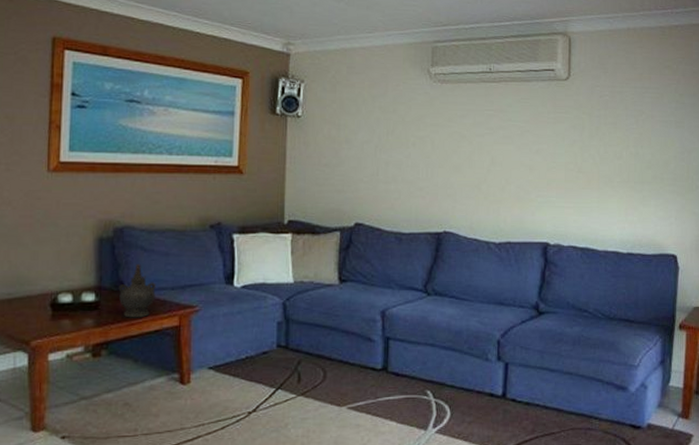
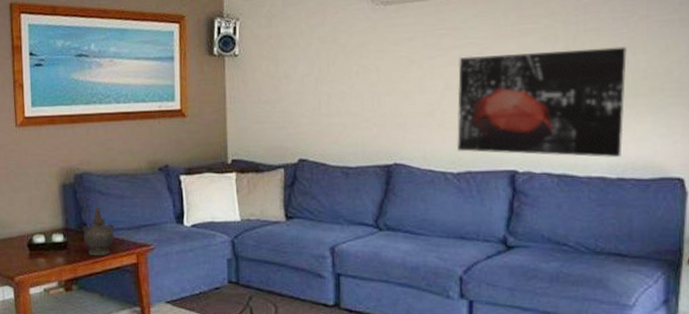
wall art: none [498,136,636,234] -> present [456,46,627,157]

